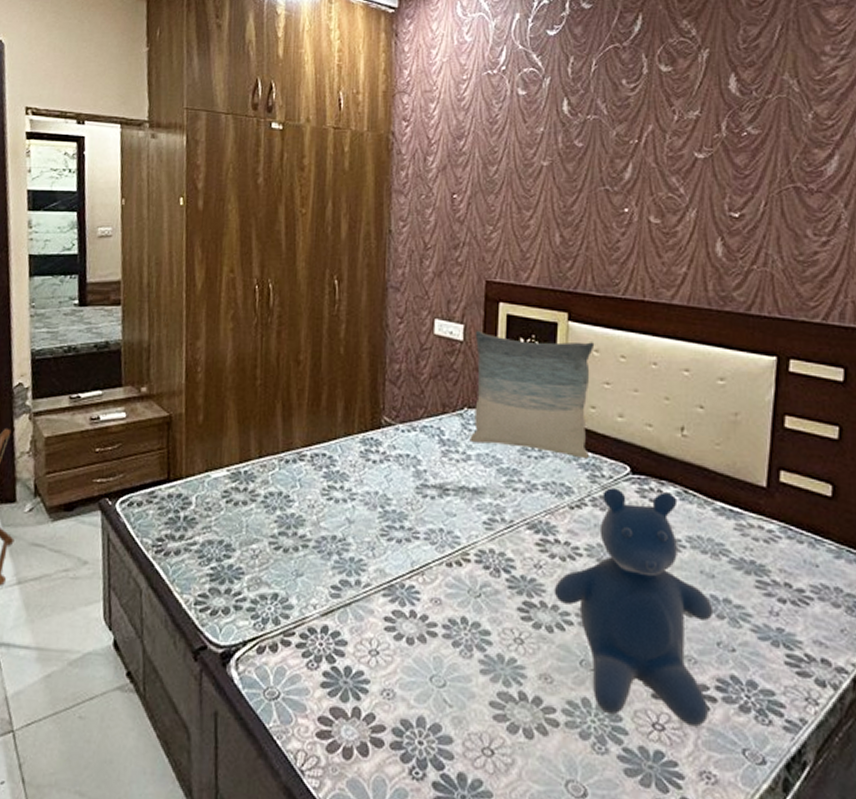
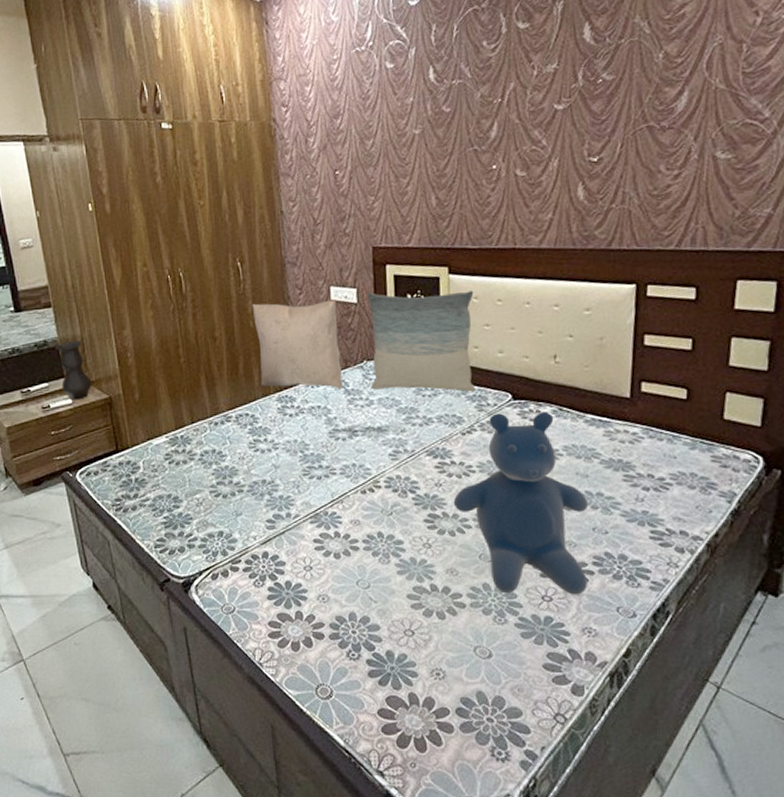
vase: none [117,346,152,415] -> present [55,340,92,400]
pillow: none [343,327,440,438] -> present [252,300,343,389]

